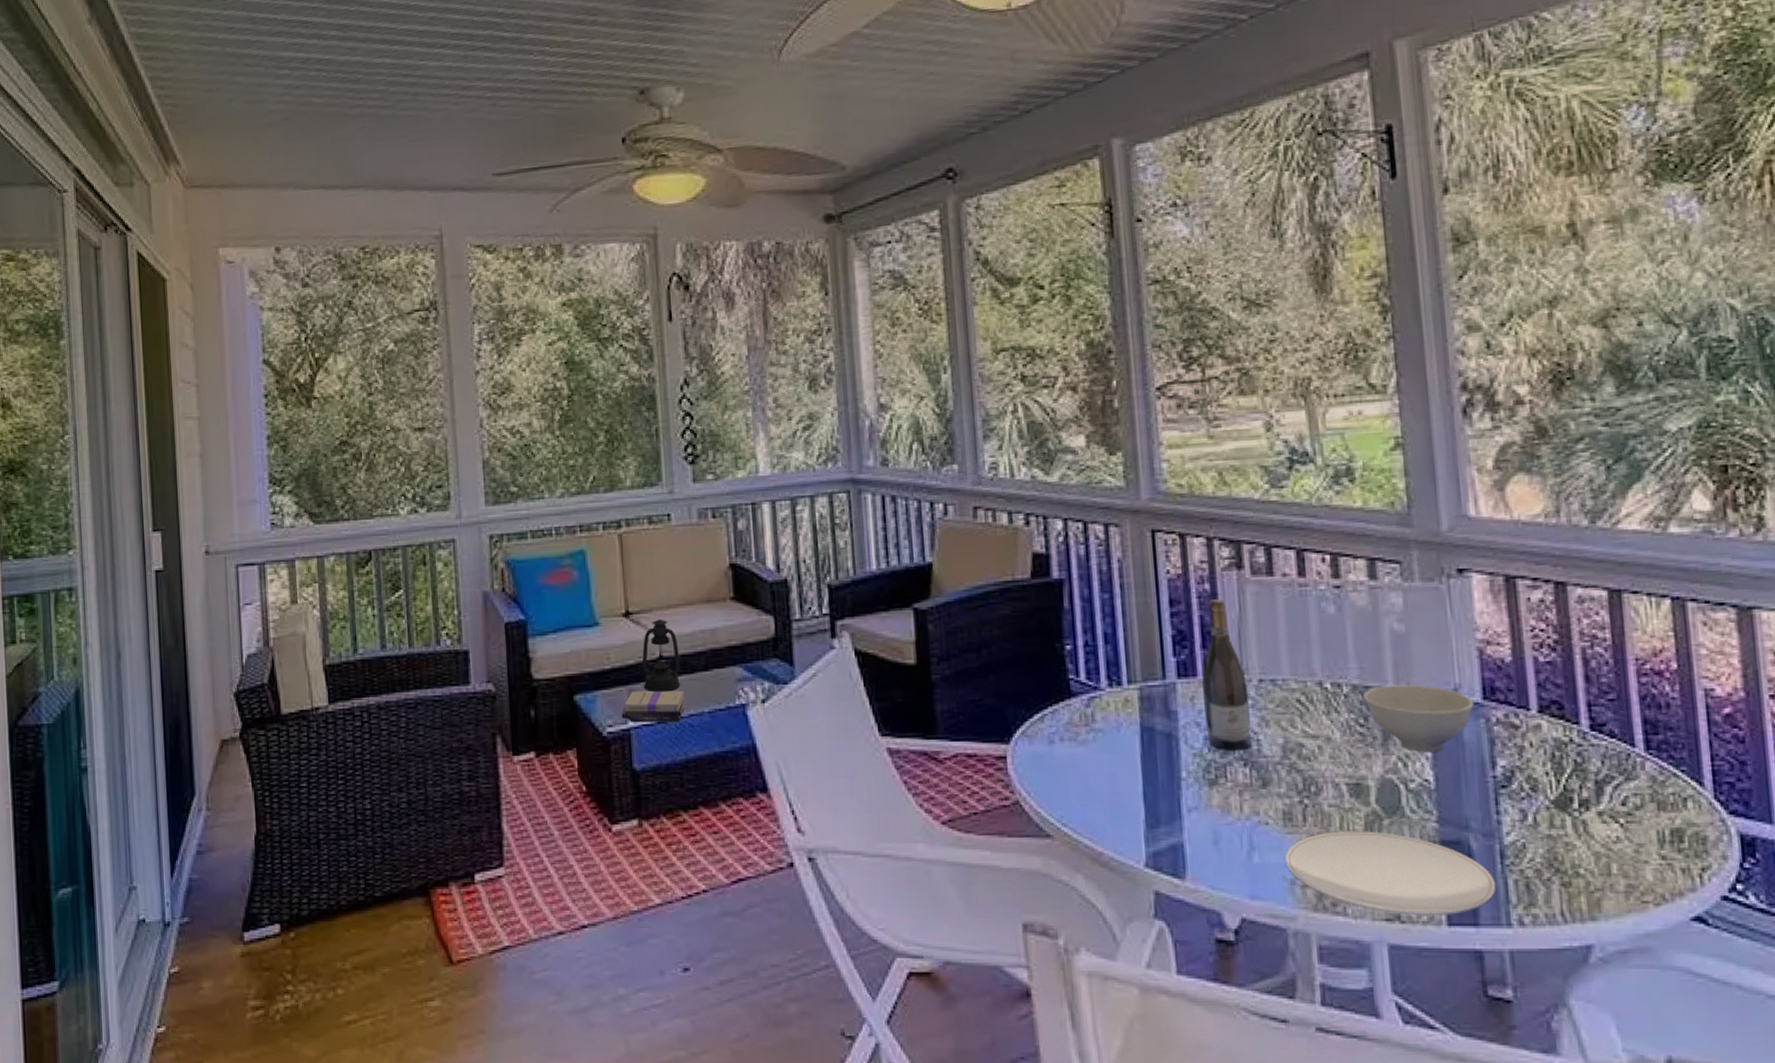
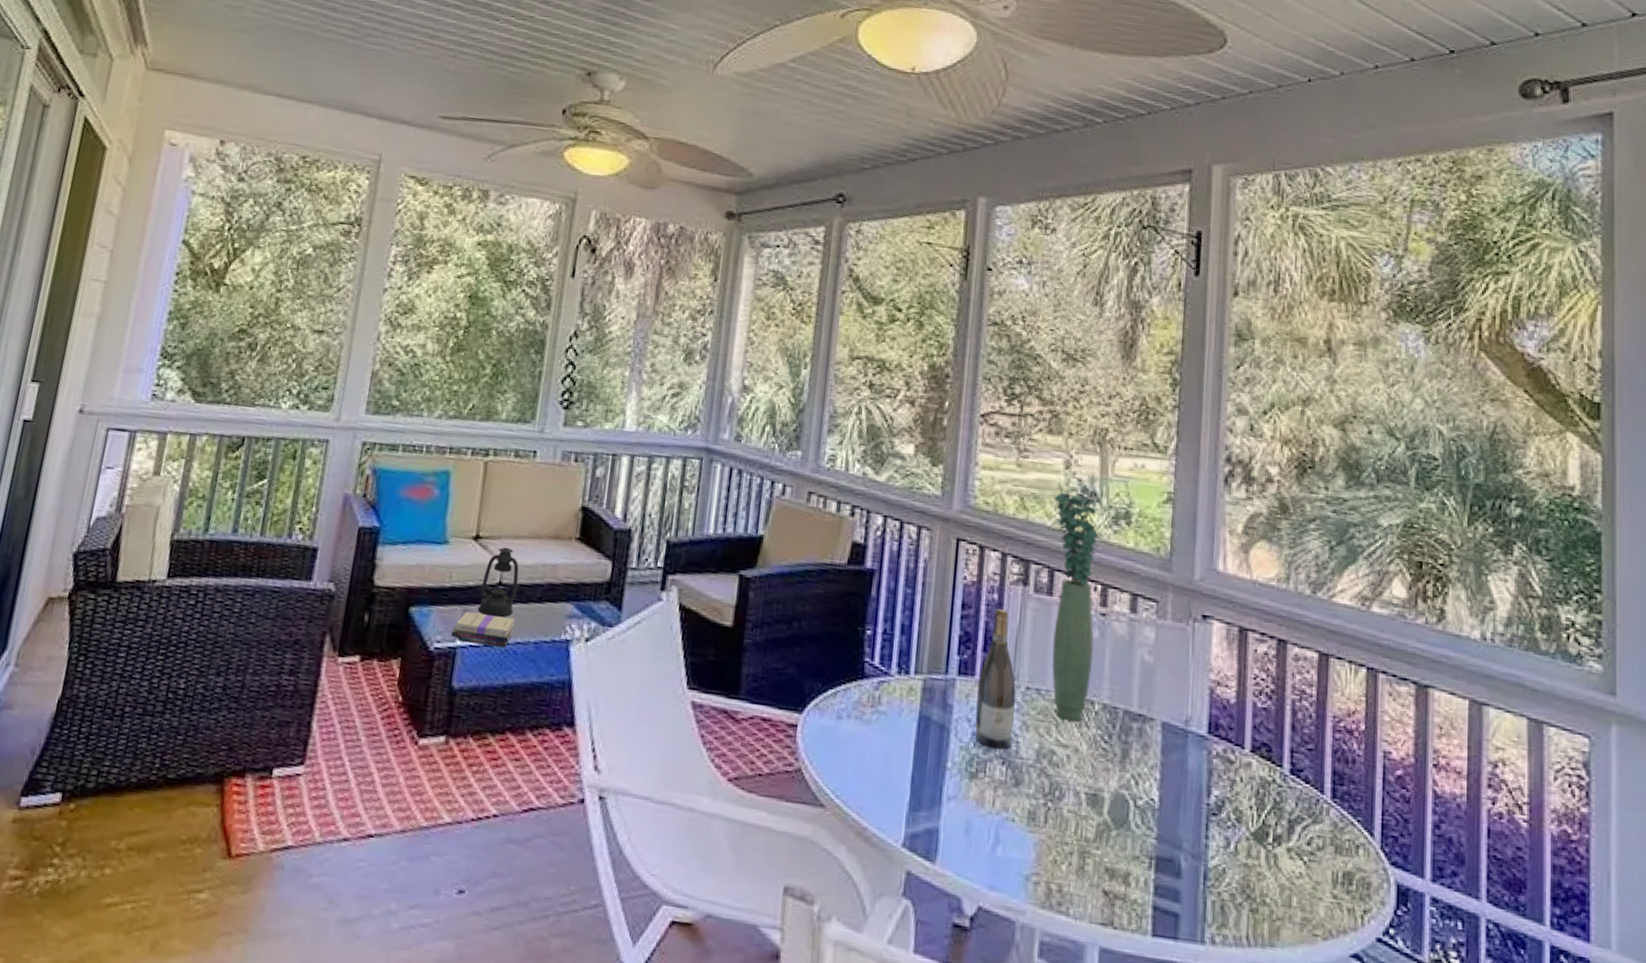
vase: none [1260,448,1334,708] -> present [1051,482,1100,722]
plate: present [1285,831,1497,917] -> none [1024,835,1197,927]
bowl: present [1363,685,1474,752] -> none [1111,708,1200,775]

